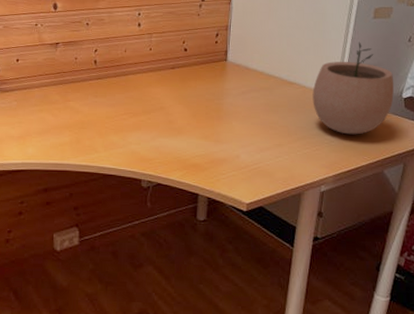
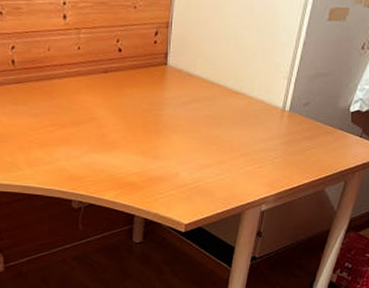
plant pot: present [312,42,394,135] -> none [258,47,343,151]

